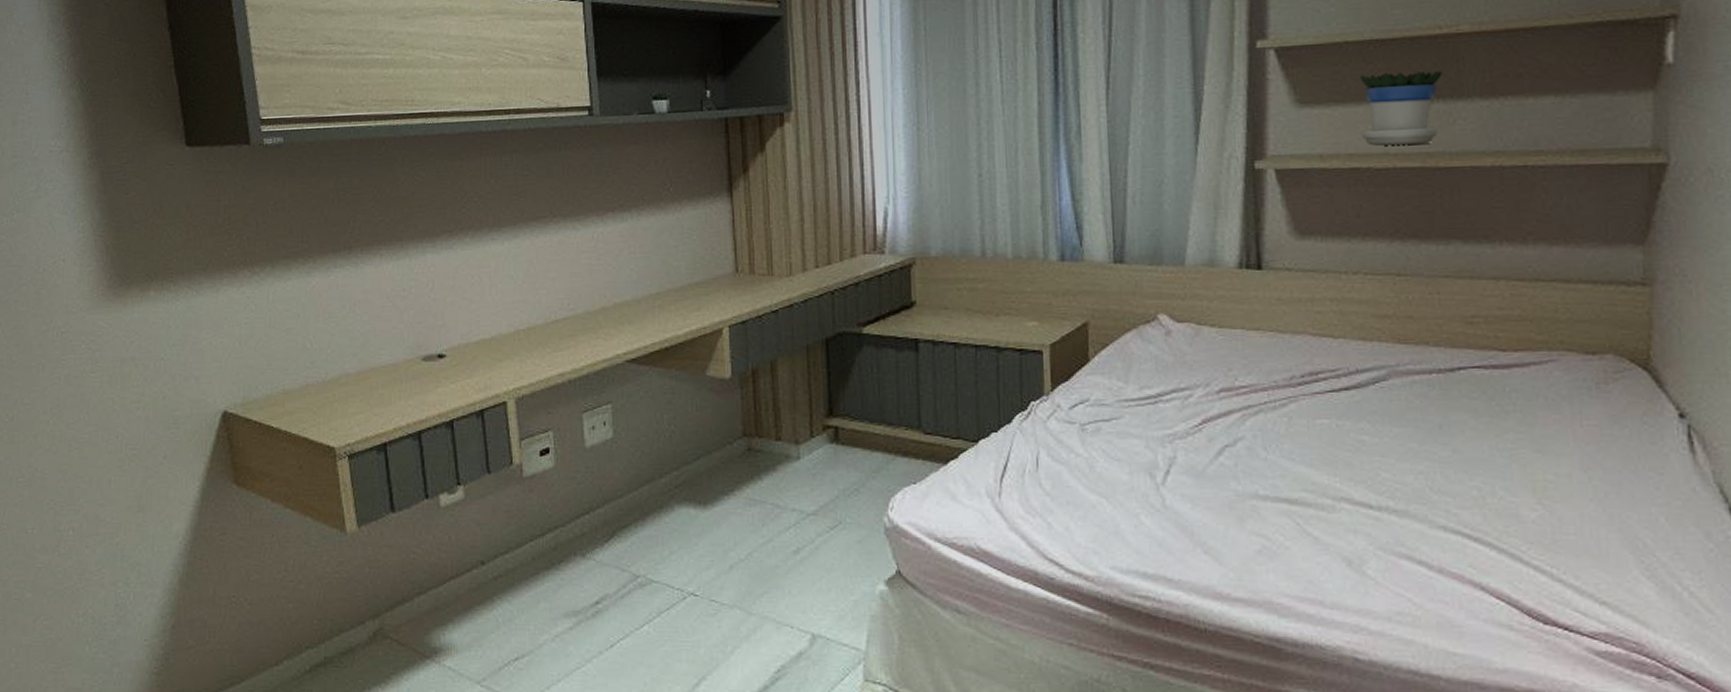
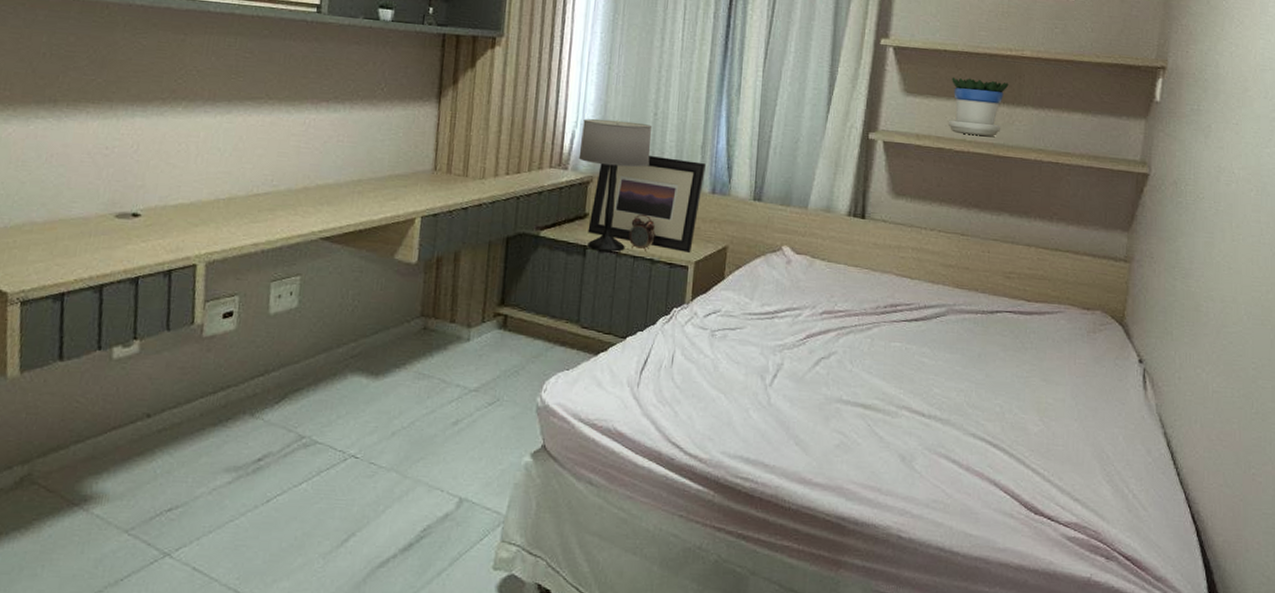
table lamp: none [895,188,980,343] -> present [578,118,652,252]
picture frame: none [917,224,1049,336] -> present [587,155,706,254]
alarm clock: none [966,296,998,338] -> present [628,214,656,251]

